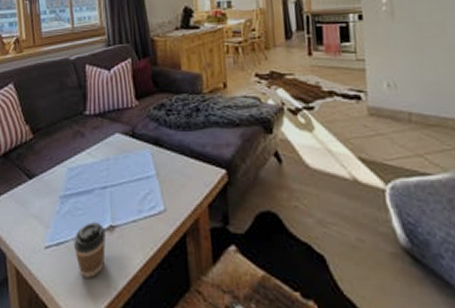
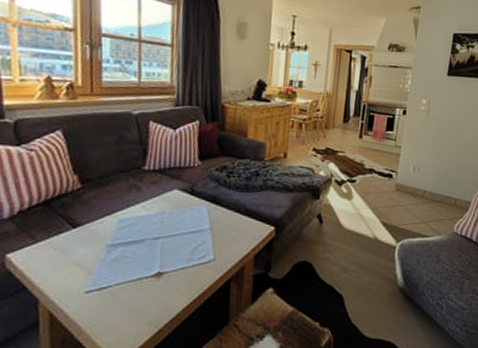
coffee cup: present [73,222,106,278] -> none [117,269,153,318]

